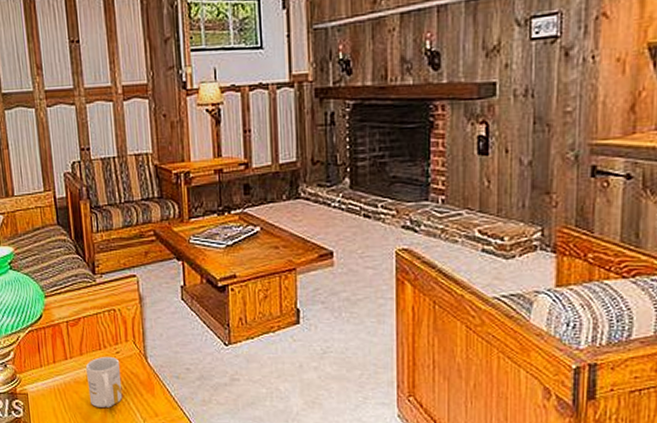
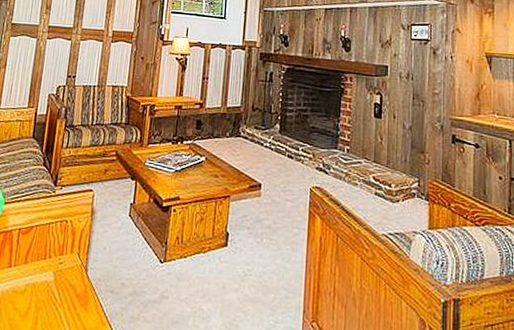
mug: present [86,356,123,408] -> none [23,266,60,320]

